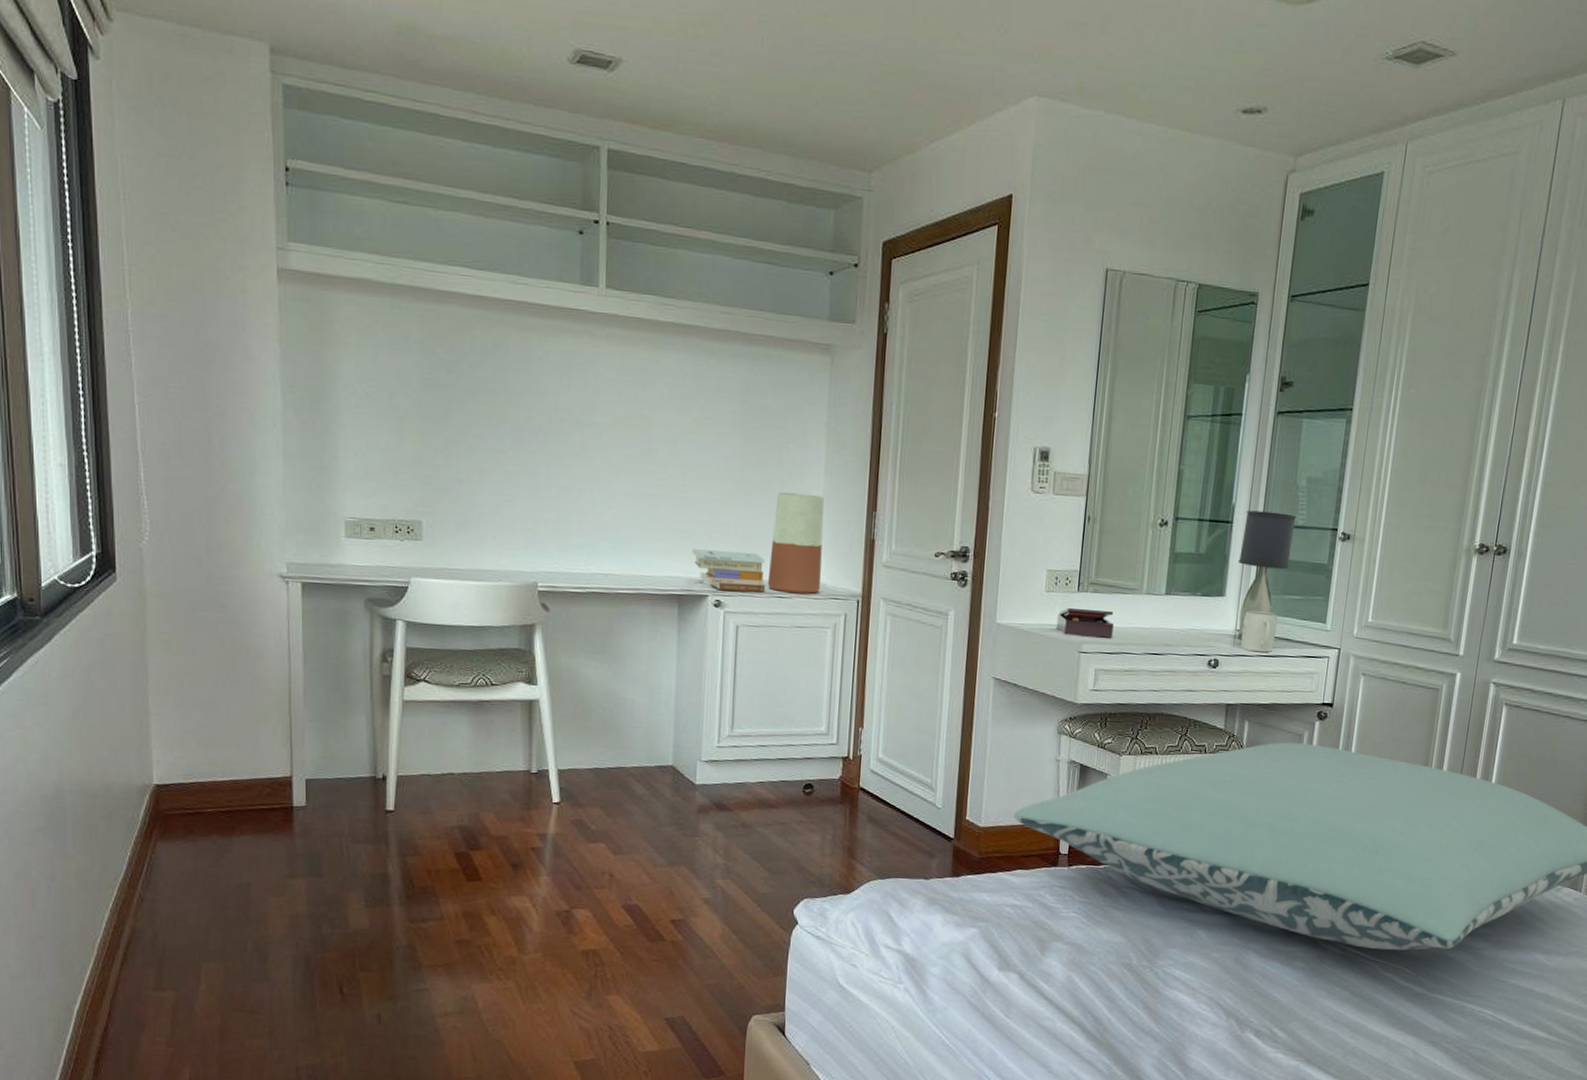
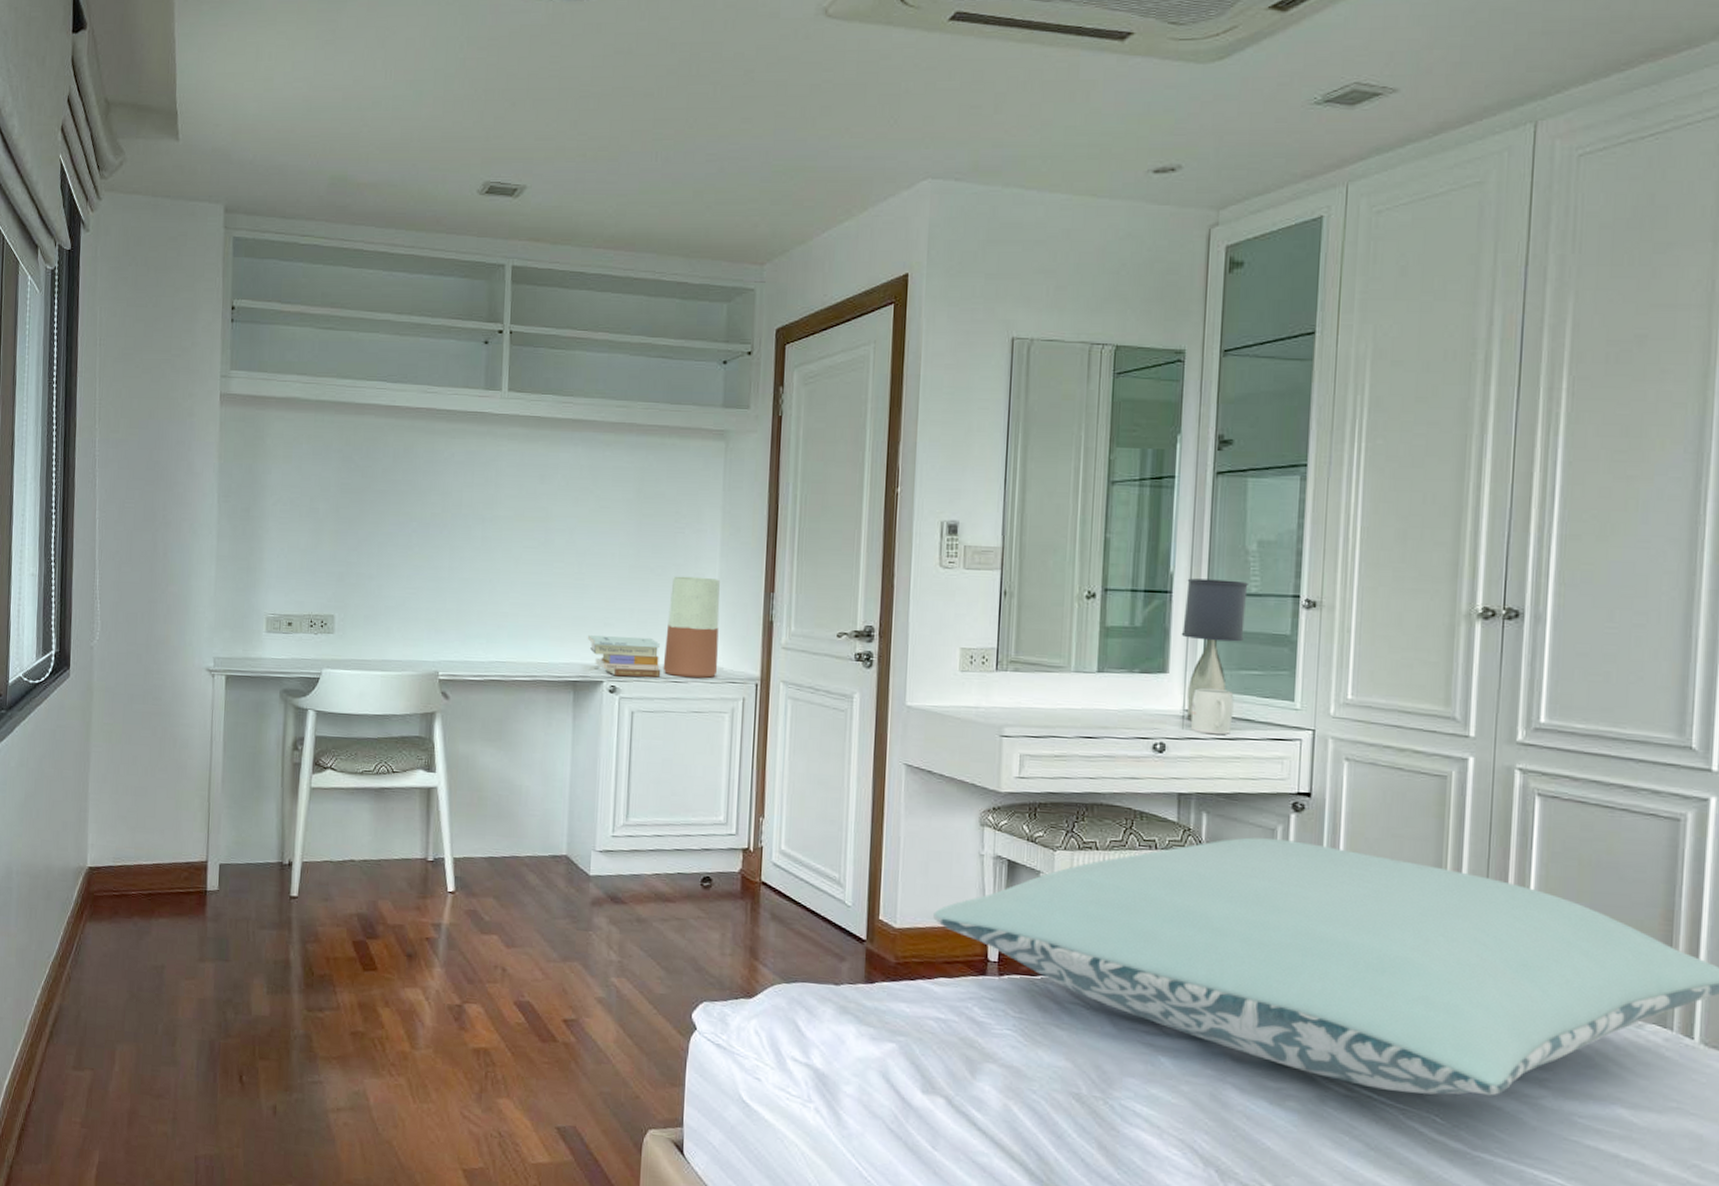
jewelry box: present [1056,607,1114,638] -> none [973,688,1039,721]

